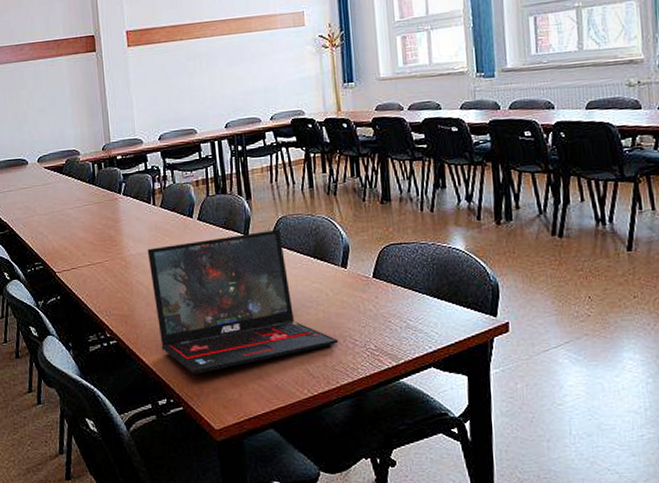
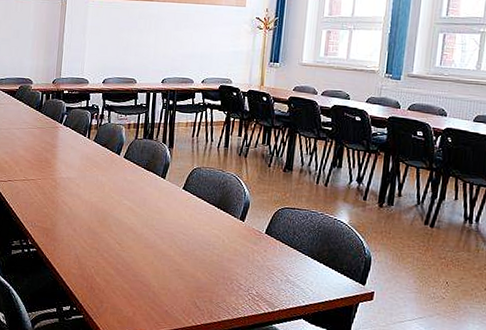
laptop: present [147,229,339,374] -> none [73,175,226,290]

